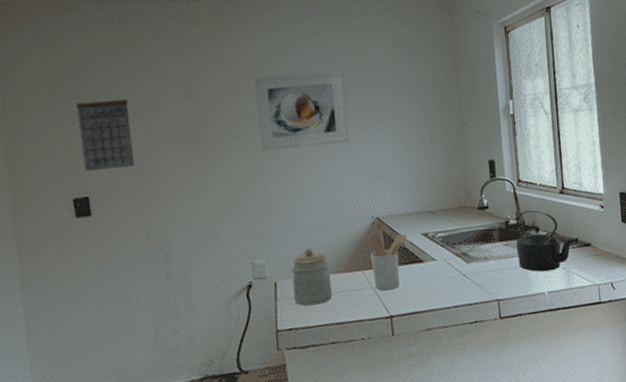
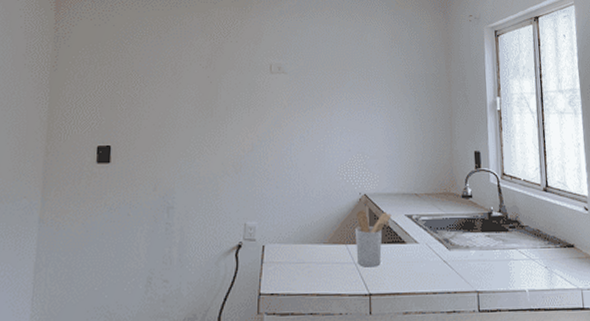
calendar: present [75,86,135,171] -> none [111,51,158,123]
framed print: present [254,70,350,152] -> none [266,55,346,122]
jar: present [291,247,333,306] -> none [278,215,316,273]
kettle: present [515,209,579,272] -> none [497,204,562,269]

